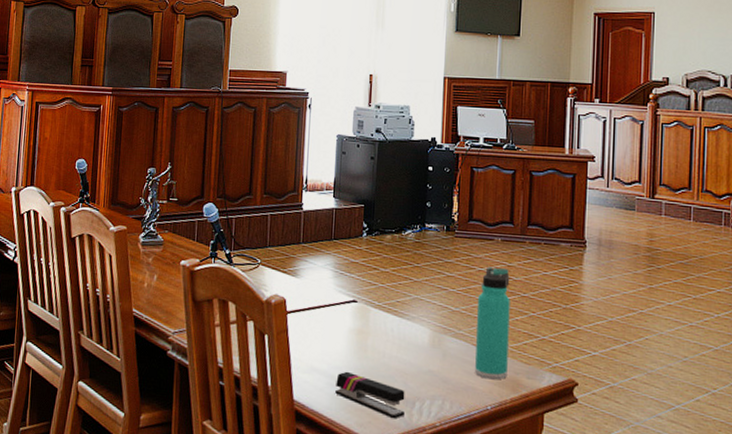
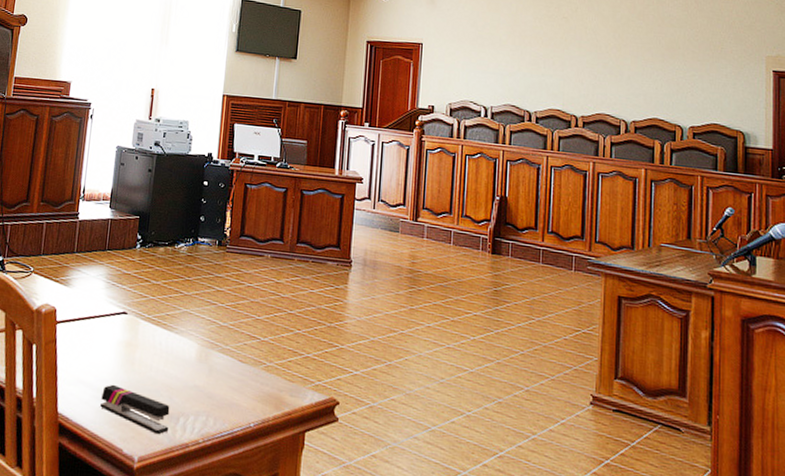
thermos bottle: present [475,266,510,380] -> none [240,282,278,397]

